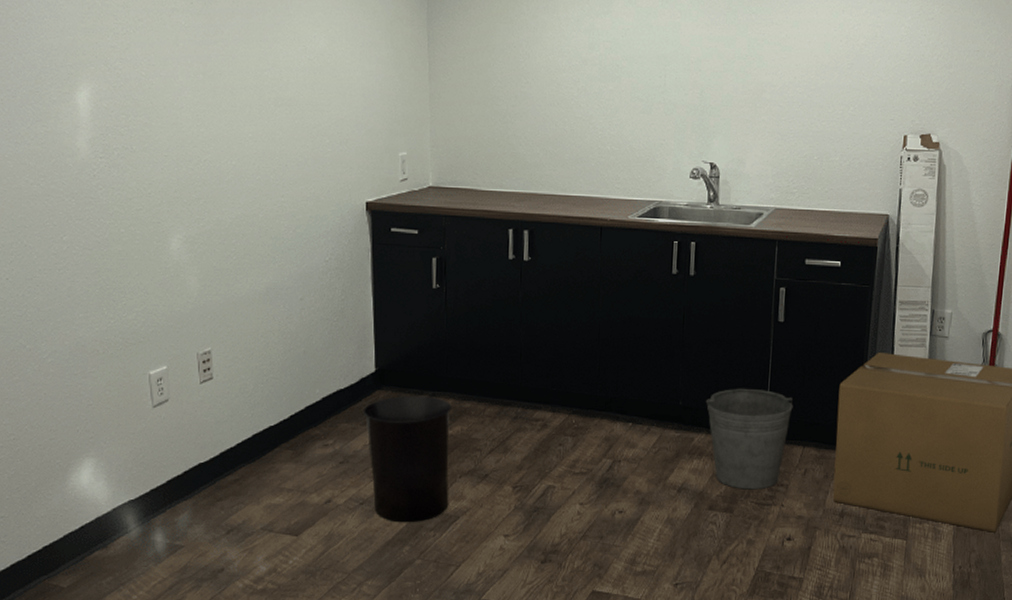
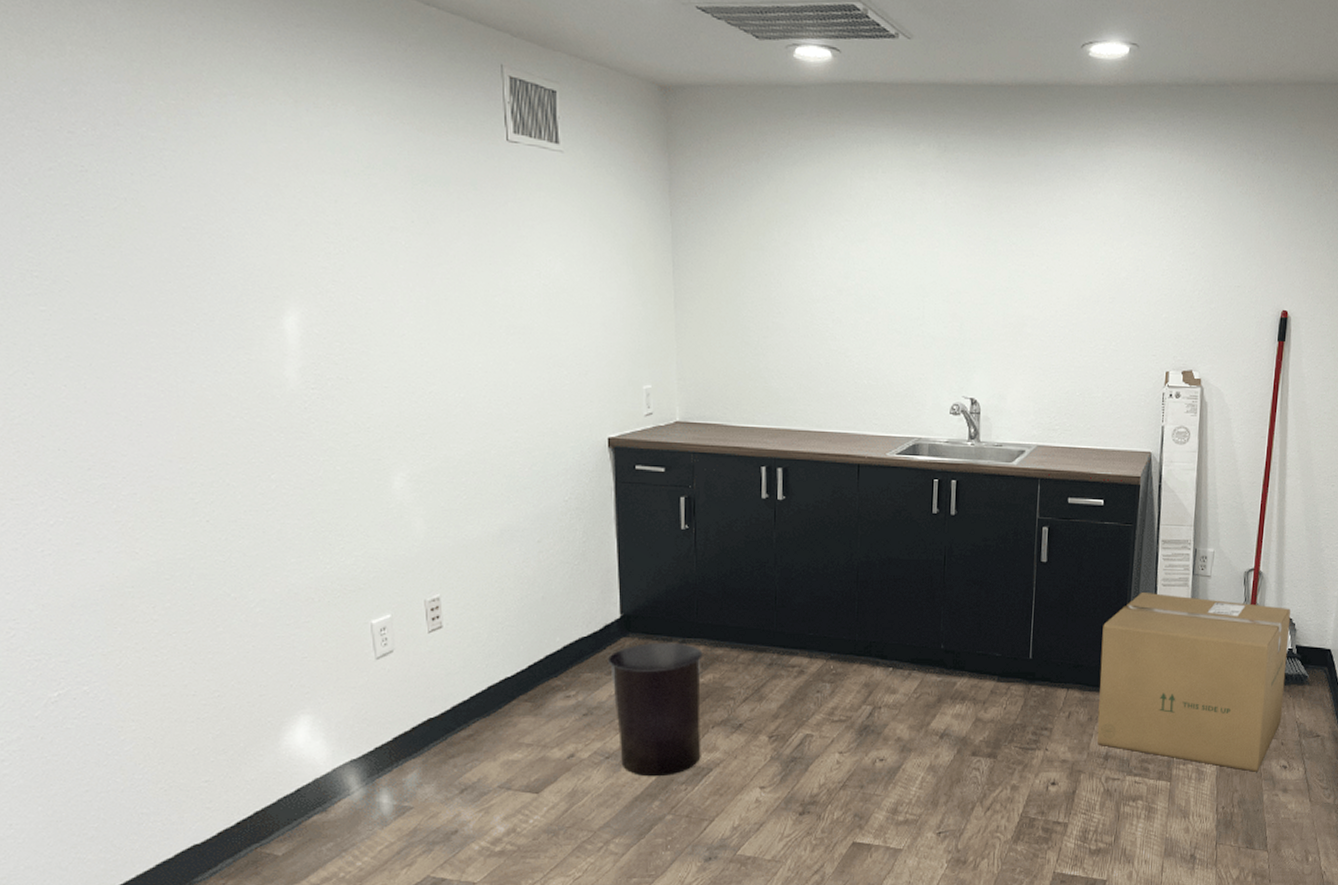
bucket: present [706,388,793,490] -> none [968,630,1057,734]

